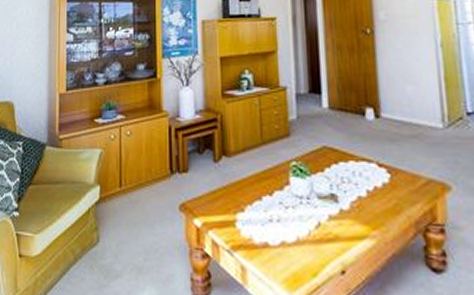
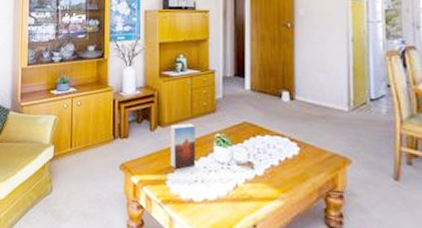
book: none [238,151,270,206] -> present [170,123,196,169]

